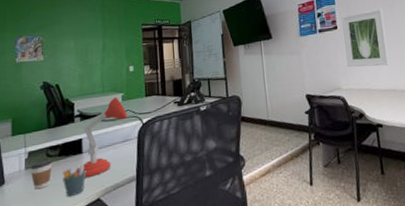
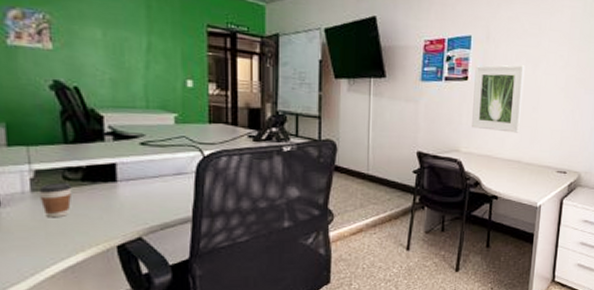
pen holder: present [63,163,86,197] -> none [88,194,123,232]
desk lamp: present [82,96,127,178] -> none [117,116,182,212]

